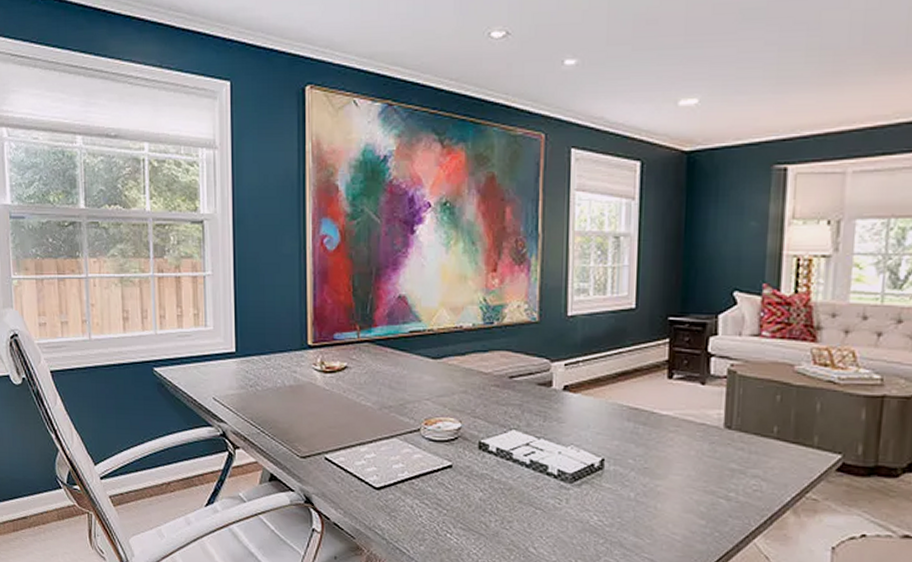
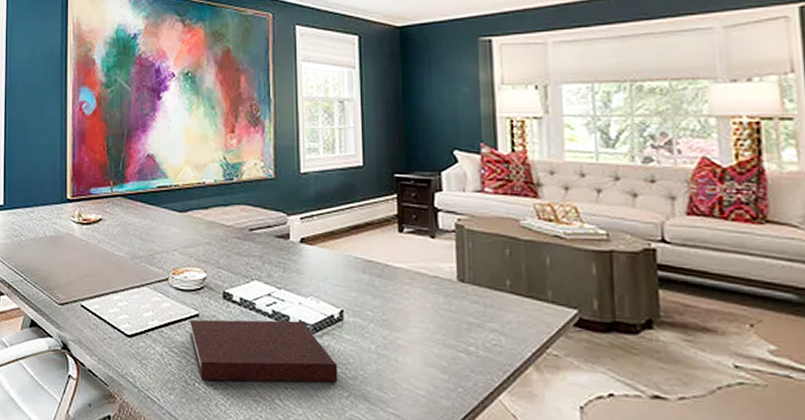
notebook: none [441,470,595,532] -> present [189,319,338,383]

